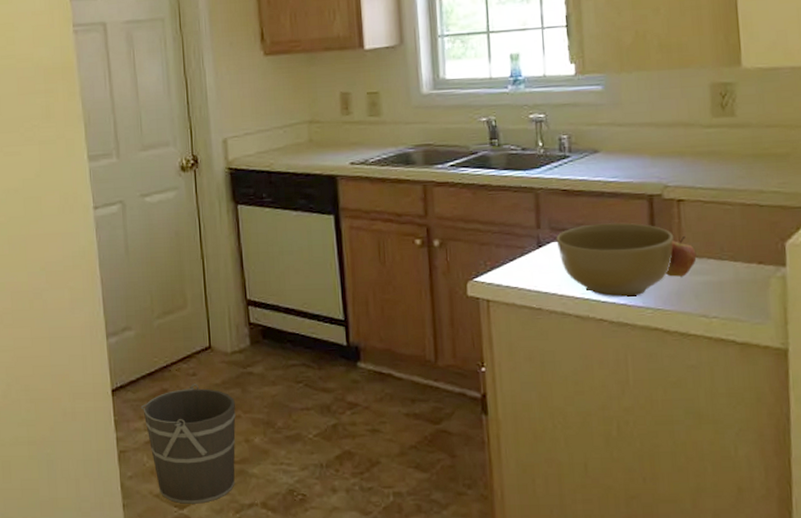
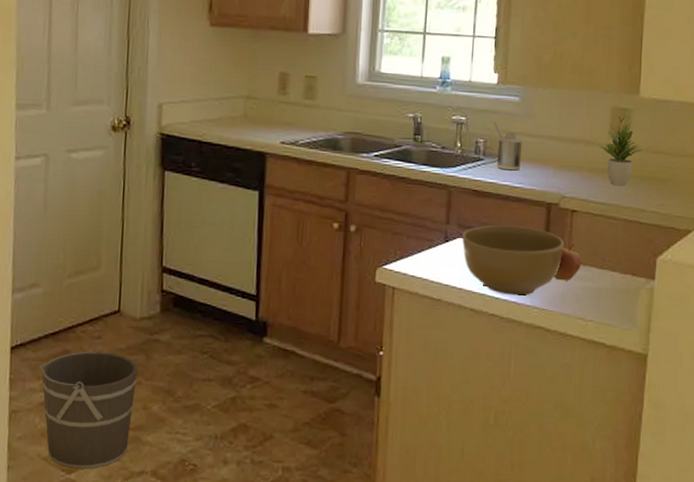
soap dispenser: none [576,114,613,165] -> present [493,121,523,171]
potted plant: none [701,98,753,168] -> present [600,123,642,186]

